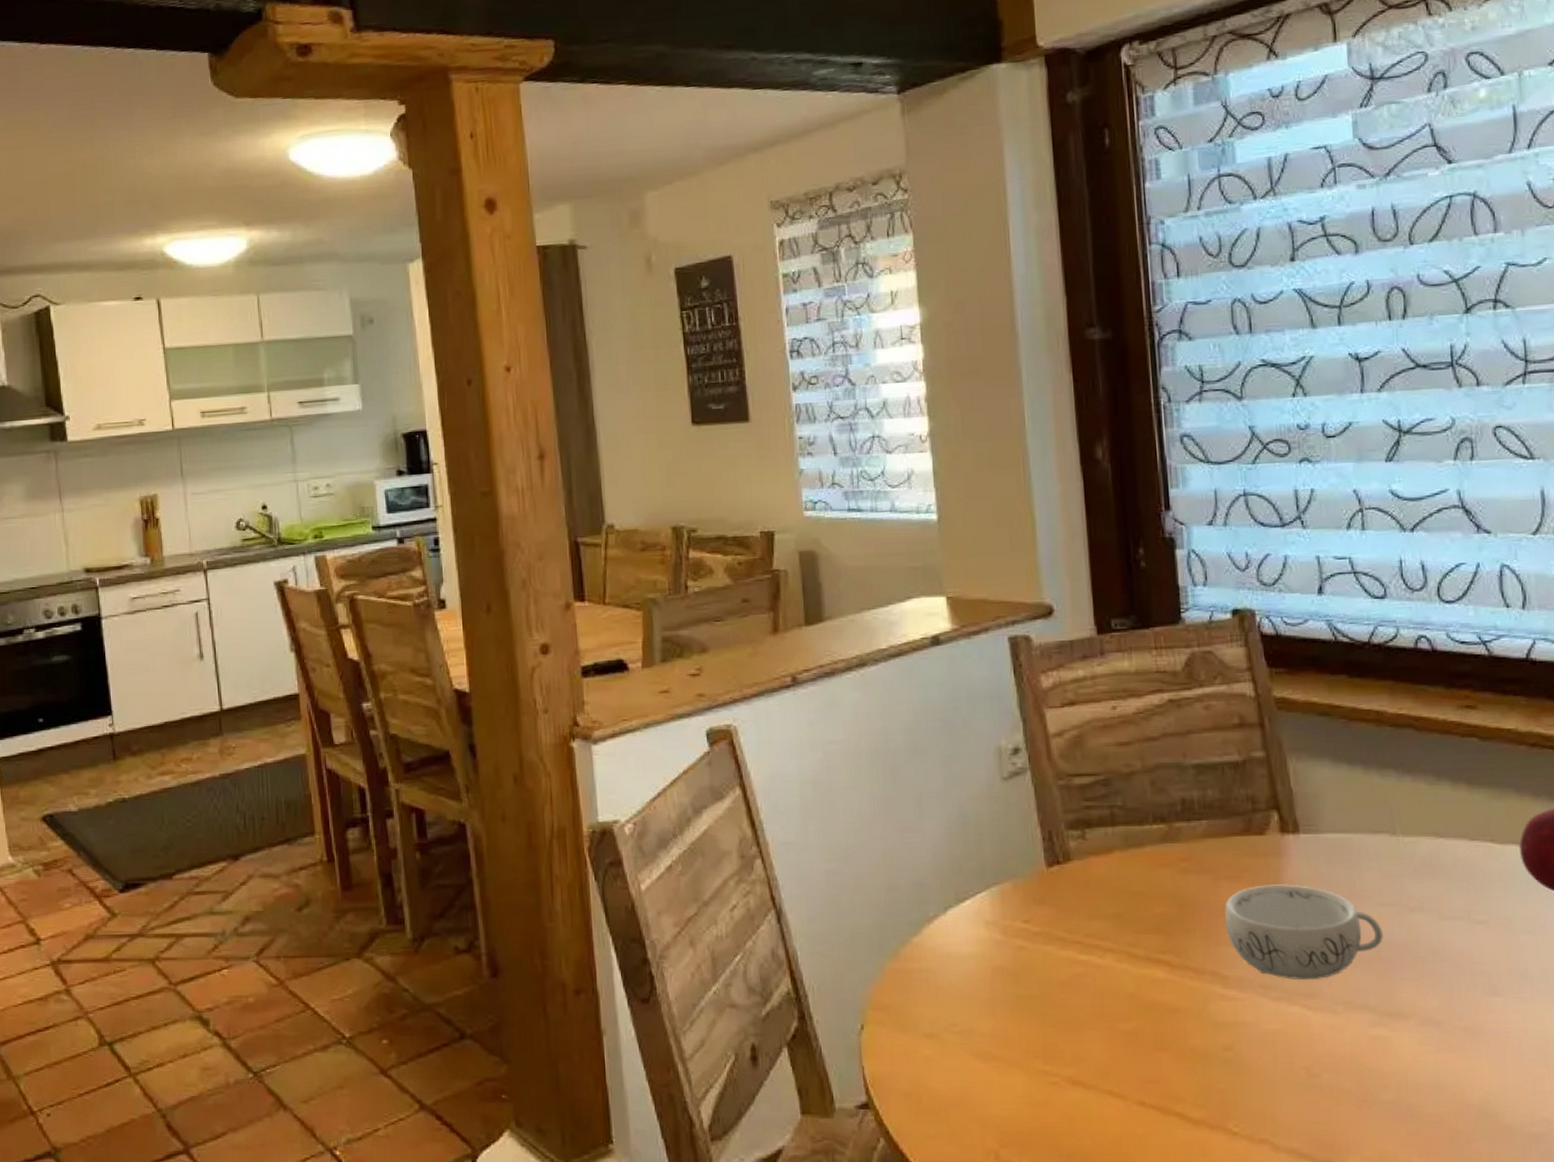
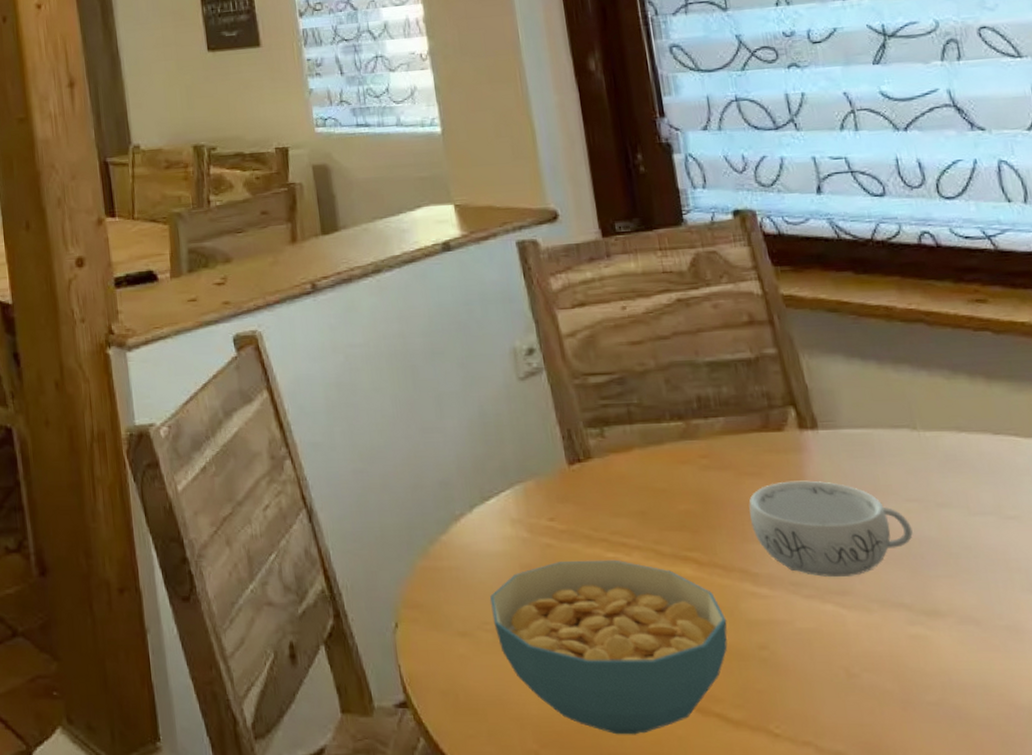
cereal bowl: none [958,962,1194,1134] -> present [489,559,728,735]

